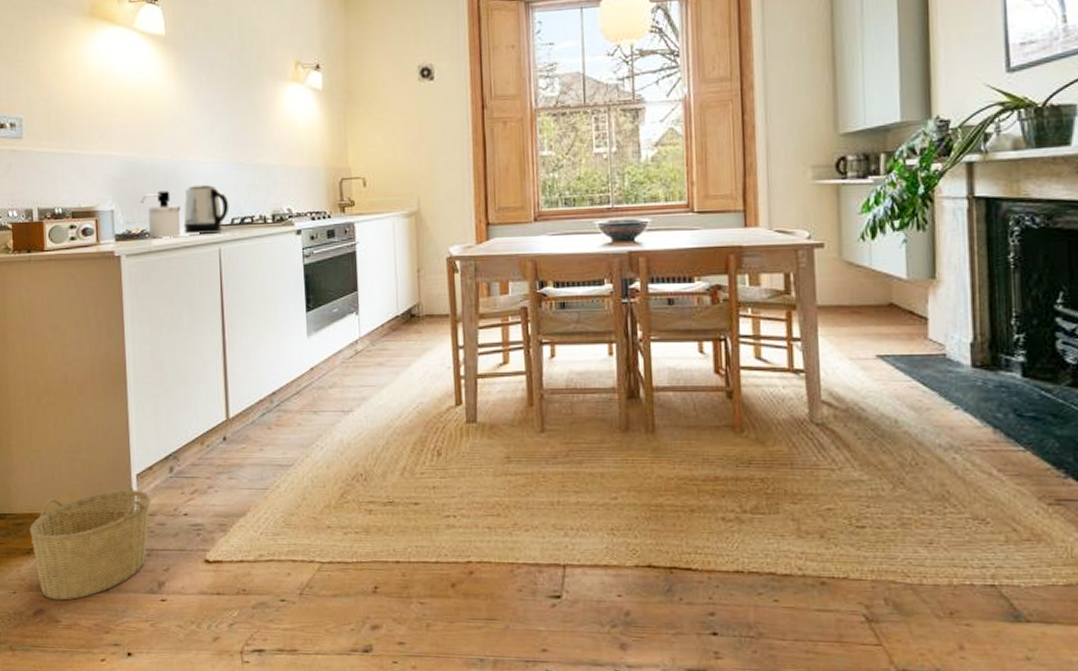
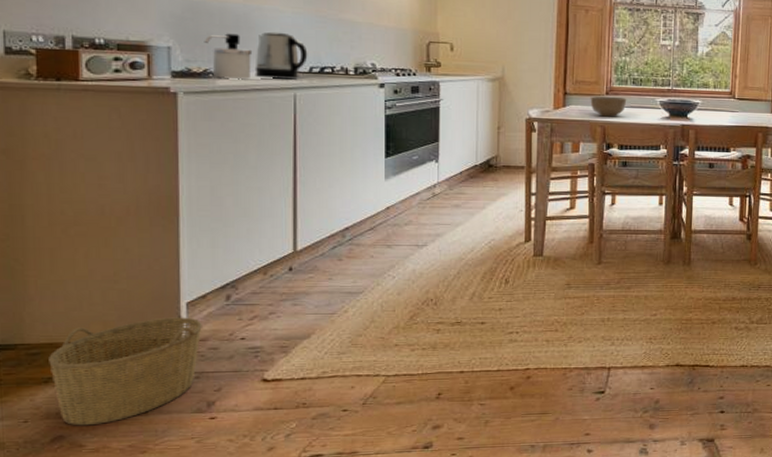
bowl: none [516,222,560,249] -> present [590,96,627,117]

